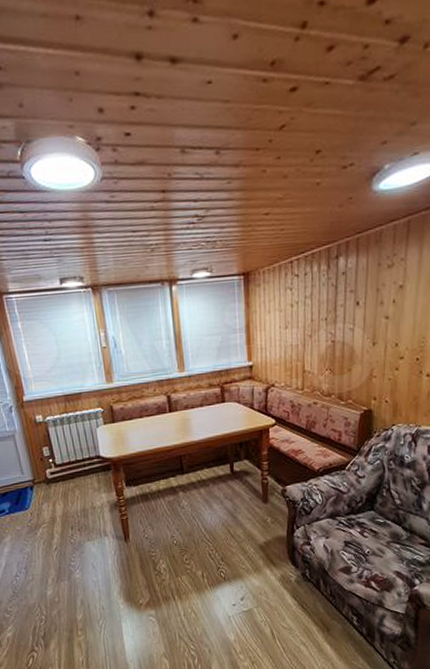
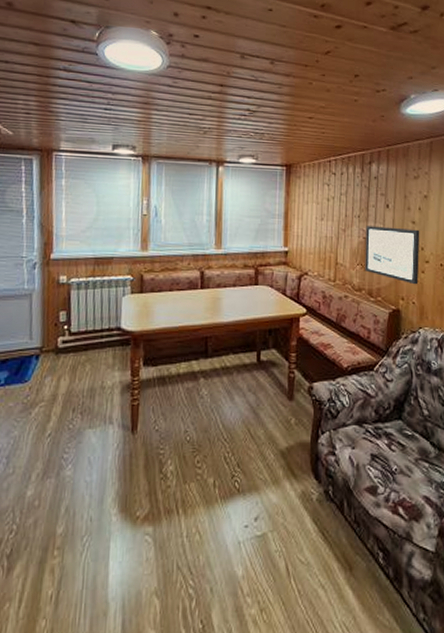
wall art: none [333,324,394,384] -> present [365,226,420,285]

